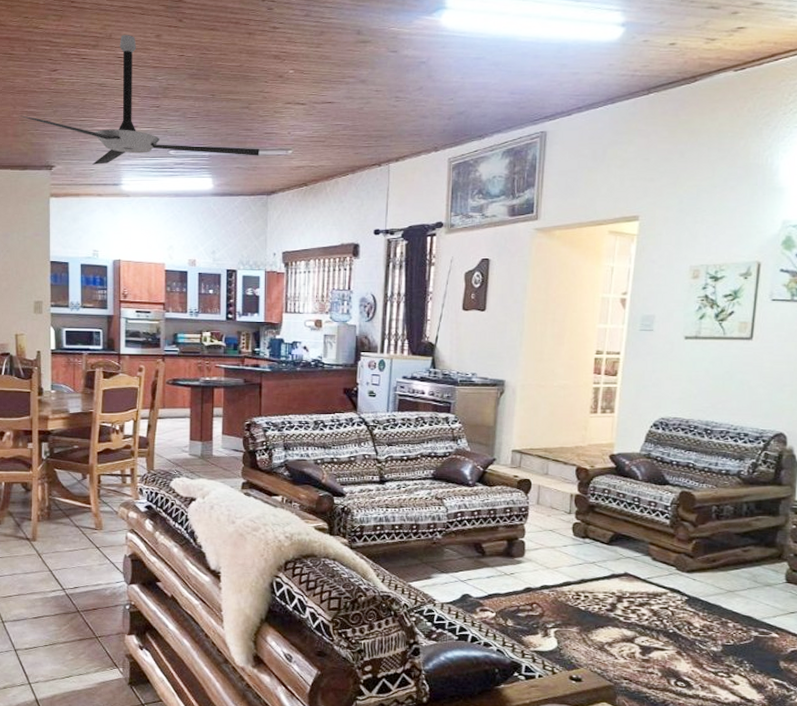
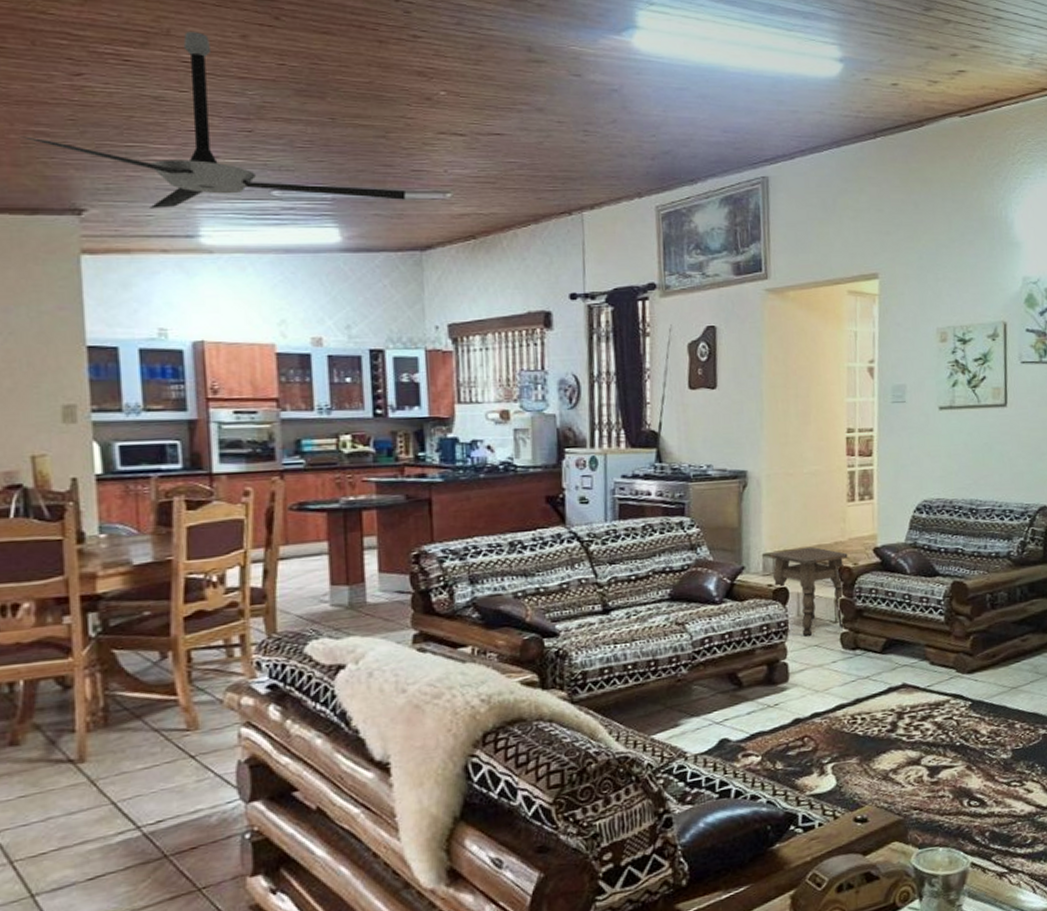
side table: none [518,448,586,523] -> present [769,546,848,638]

